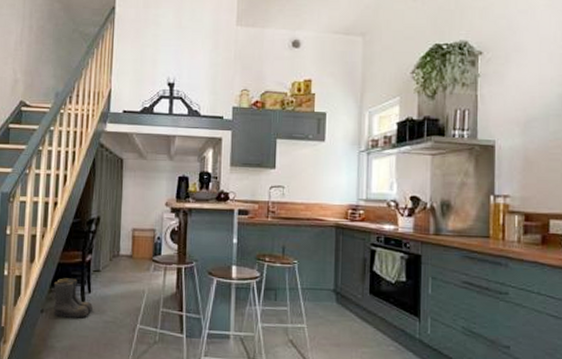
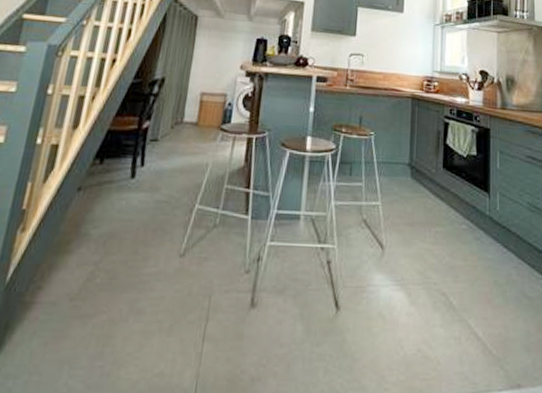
boots: present [54,278,93,319] -> none [94,148,144,198]

